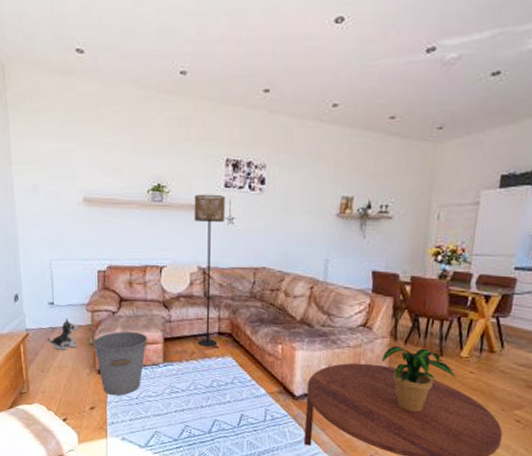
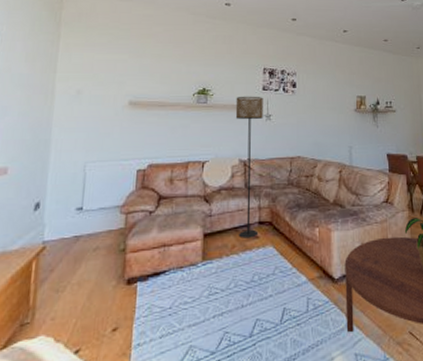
plush toy: present [47,317,79,350] -> none [68,223,110,262]
bucket: present [92,331,148,396] -> none [123,230,186,309]

